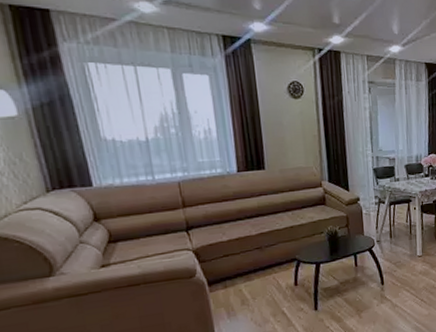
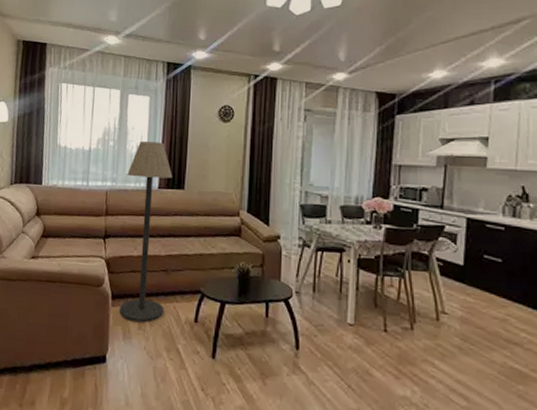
floor lamp: none [199,124,265,300] -> present [119,142,173,322]

